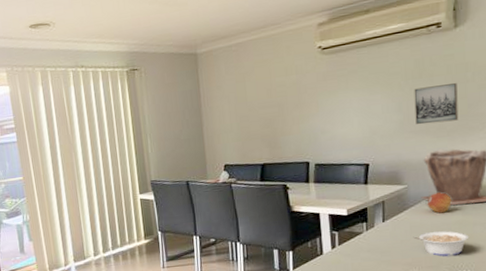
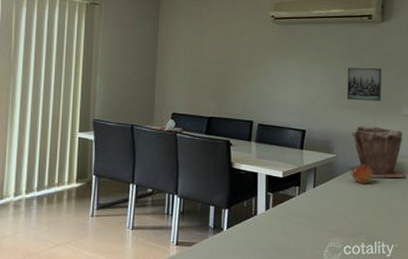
legume: present [413,231,469,257] -> none [338,202,385,226]

